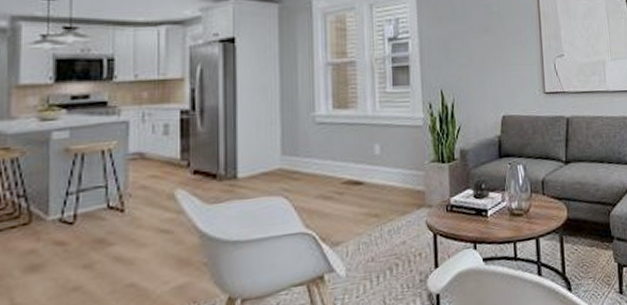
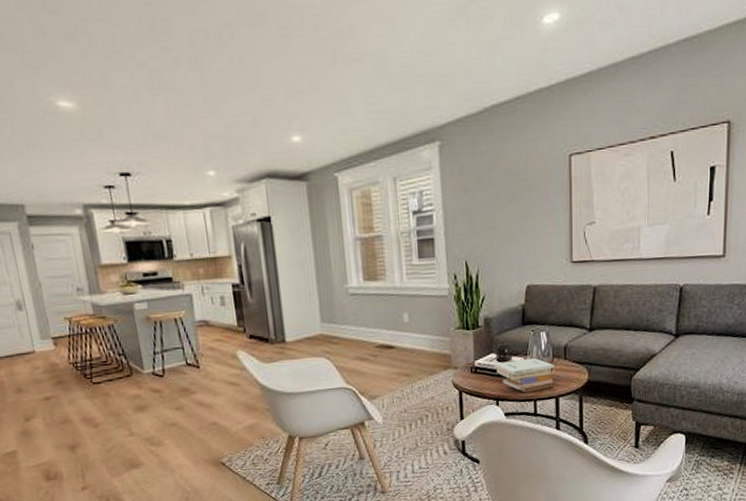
books: none [470,193,533,235] -> present [494,358,554,394]

